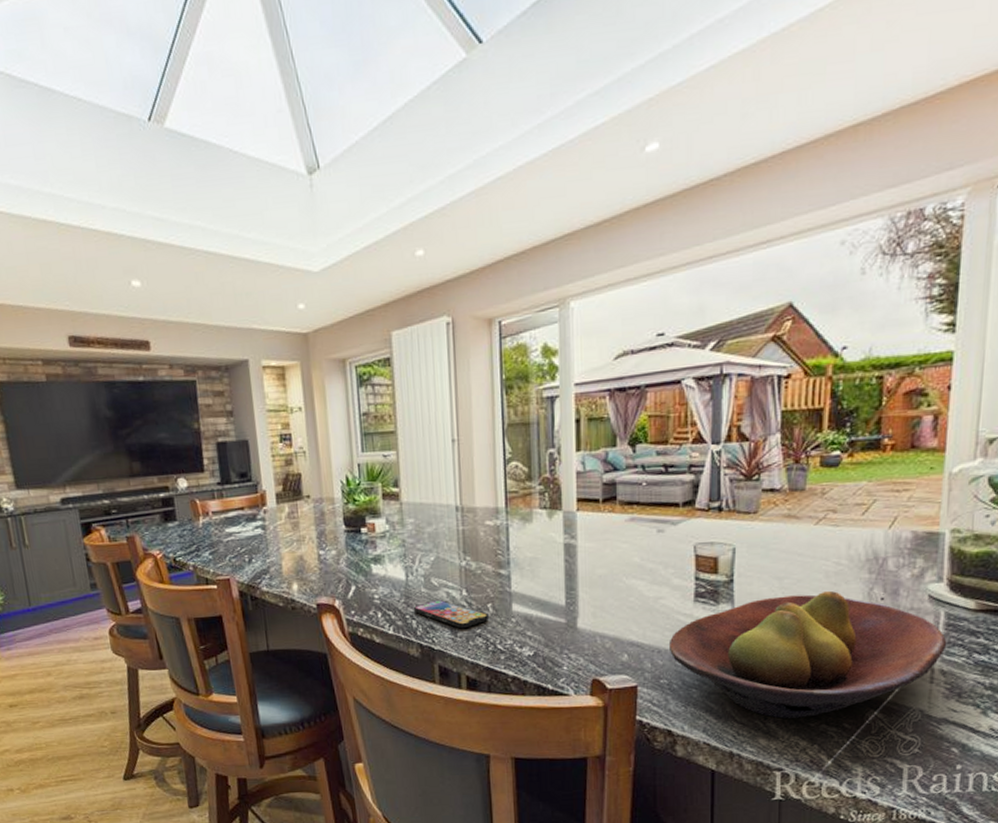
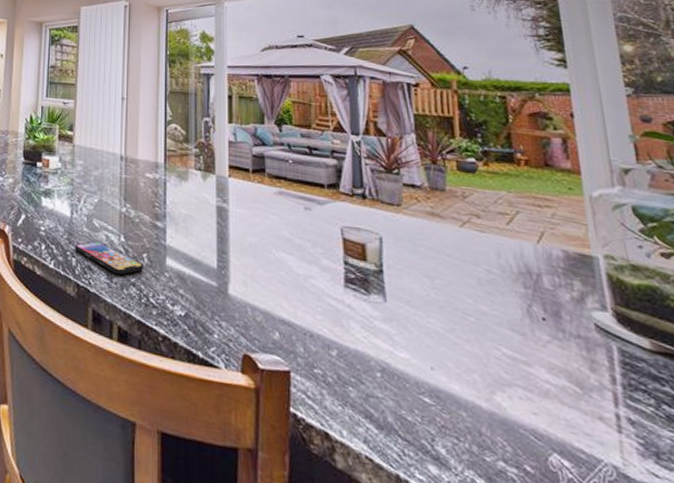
fruit bowl: present [668,590,947,719] -> none [320,296,629,448]

